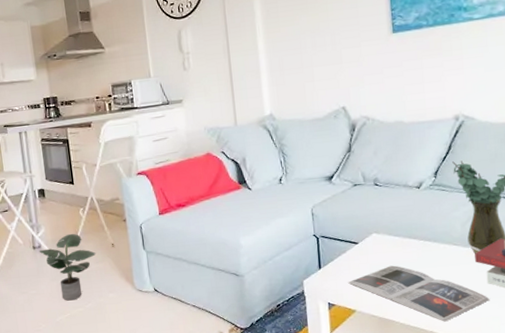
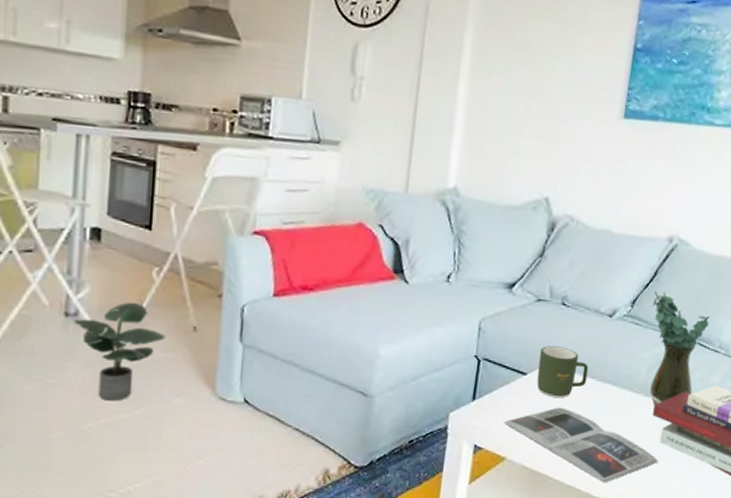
mug: none [365,218,410,258] -> present [537,346,589,397]

